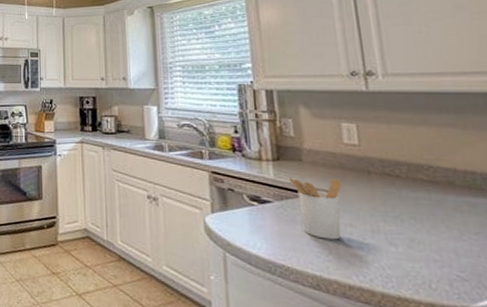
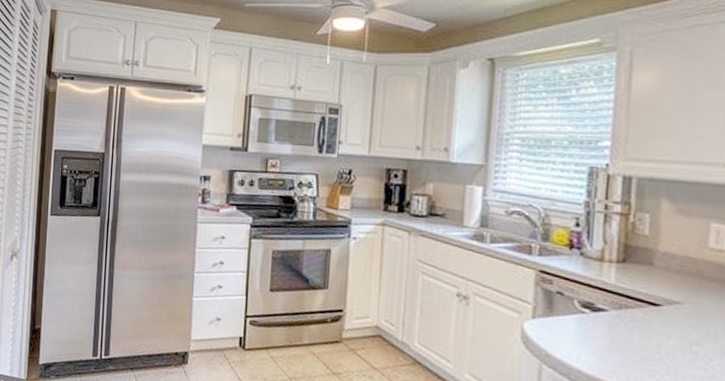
utensil holder: present [288,177,342,240] -> none [632,284,697,359]

